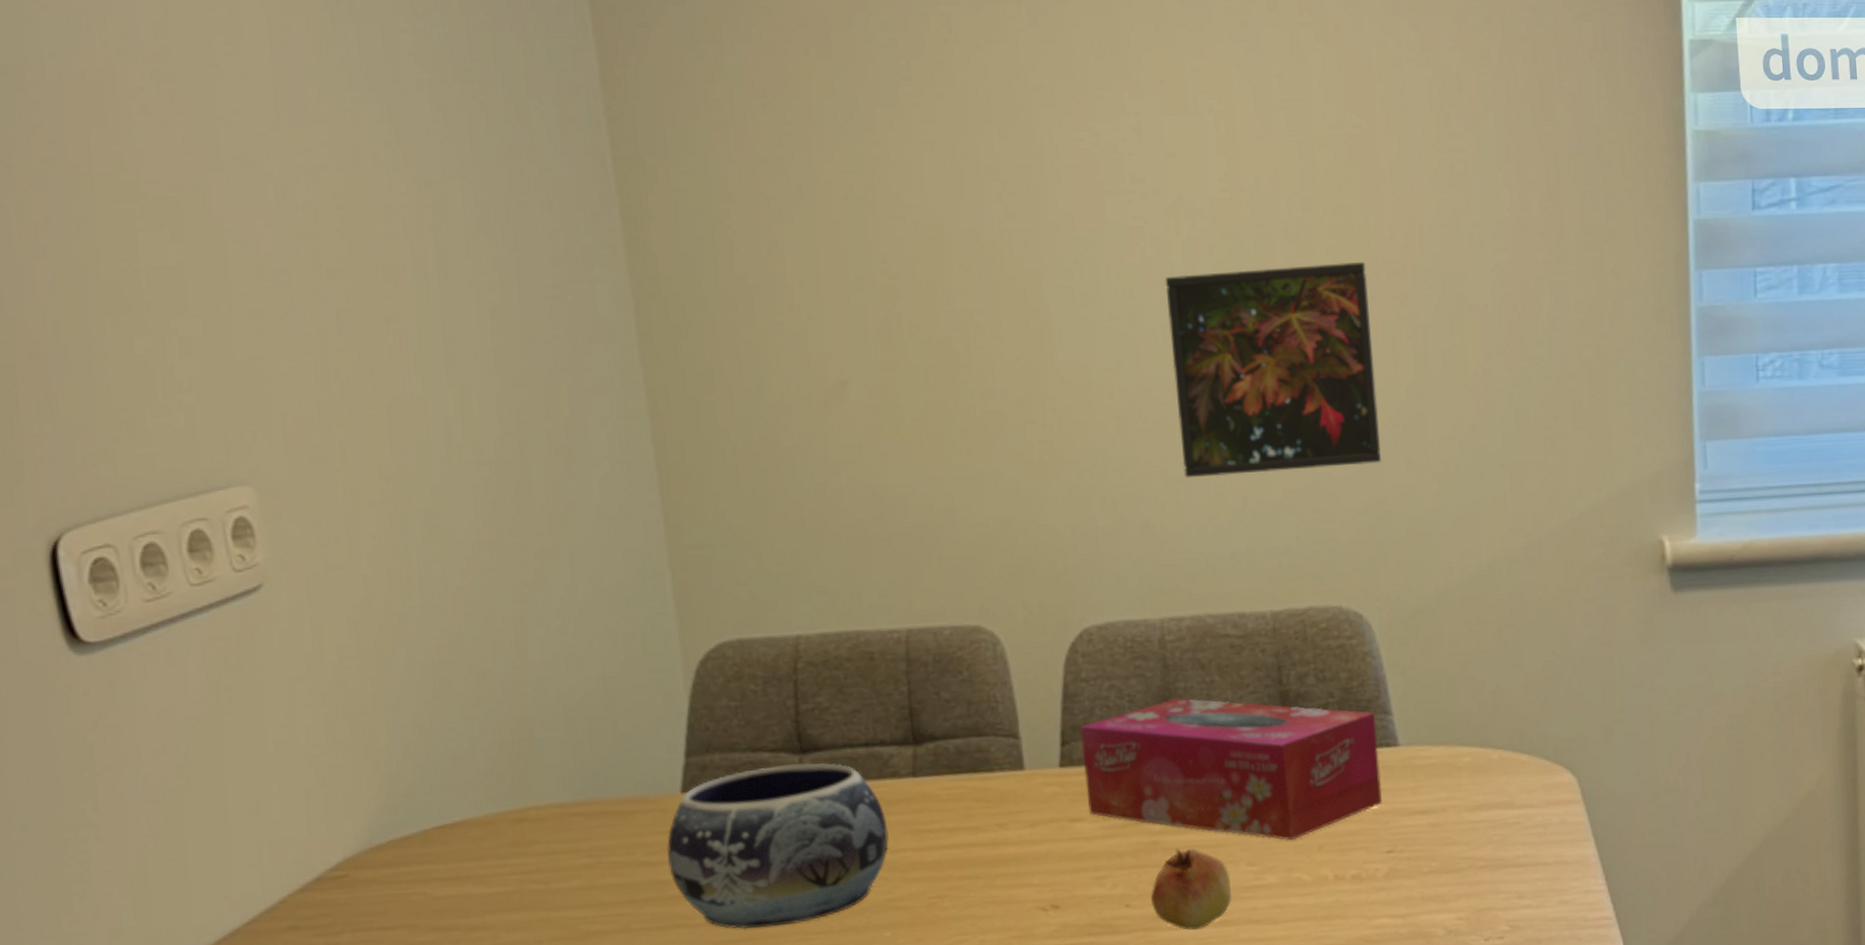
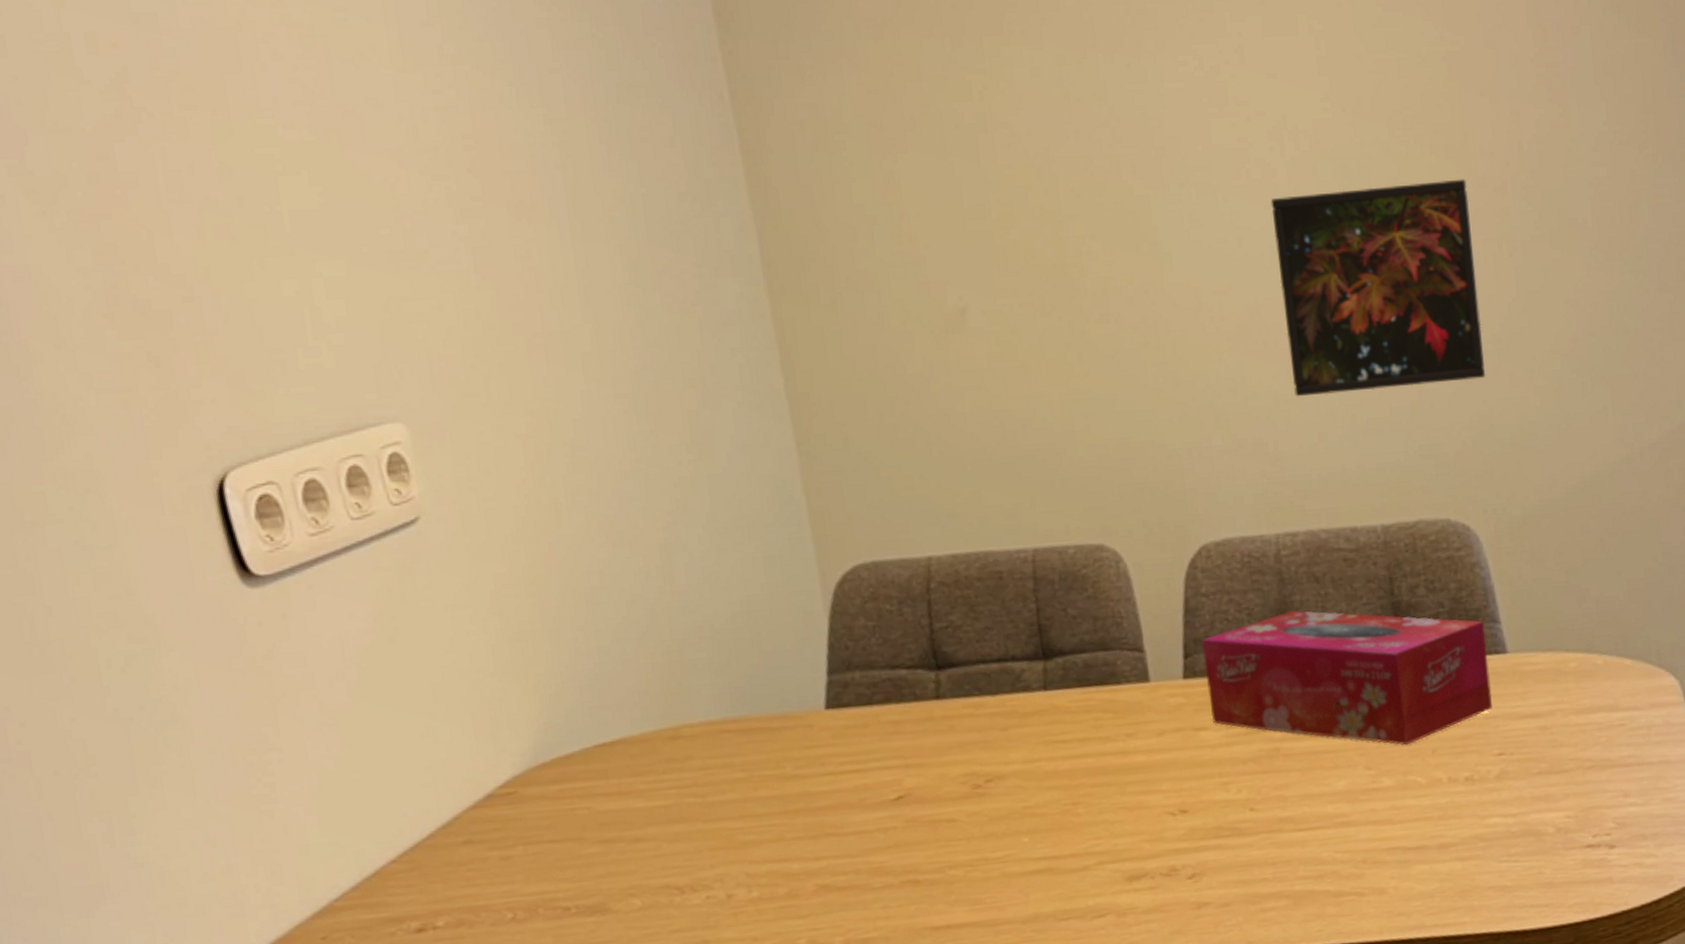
decorative bowl: present [667,762,889,930] -> none [814,678,1024,838]
fruit: present [1150,848,1231,931] -> none [1273,754,1351,832]

